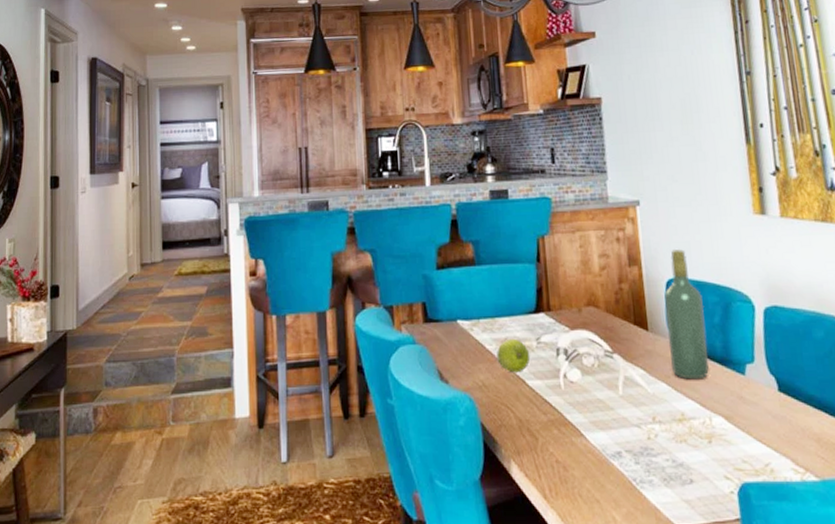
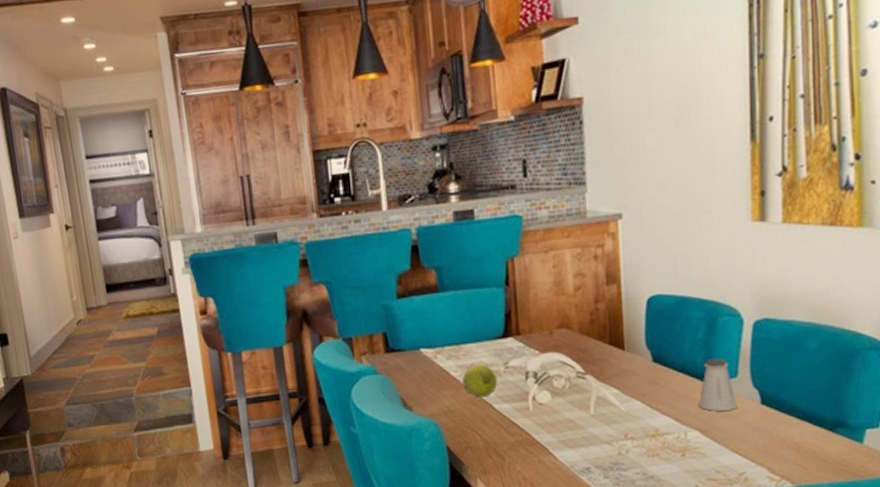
wine bottle: present [664,249,710,380] -> none [643,264,689,397]
saltshaker: none [720,343,757,397] -> present [699,358,738,411]

